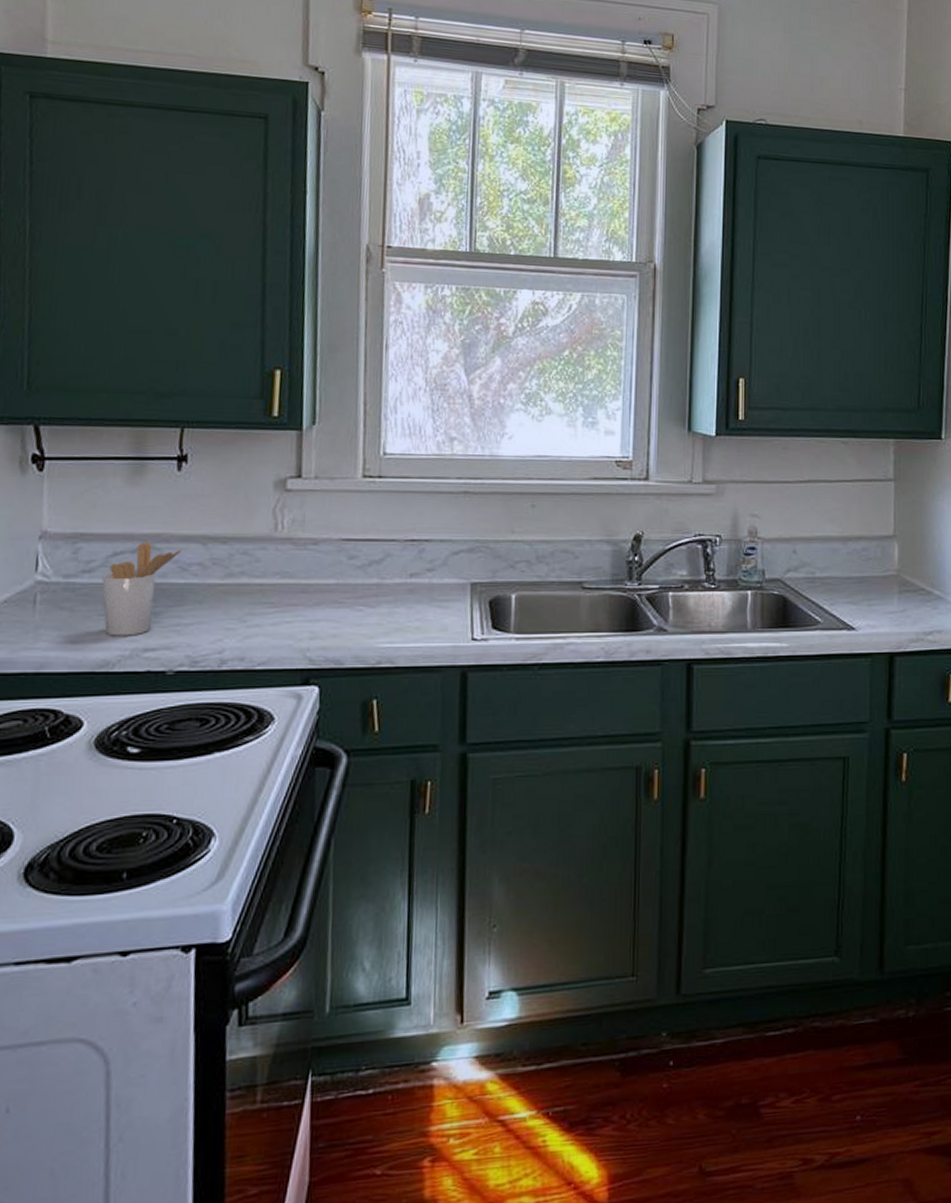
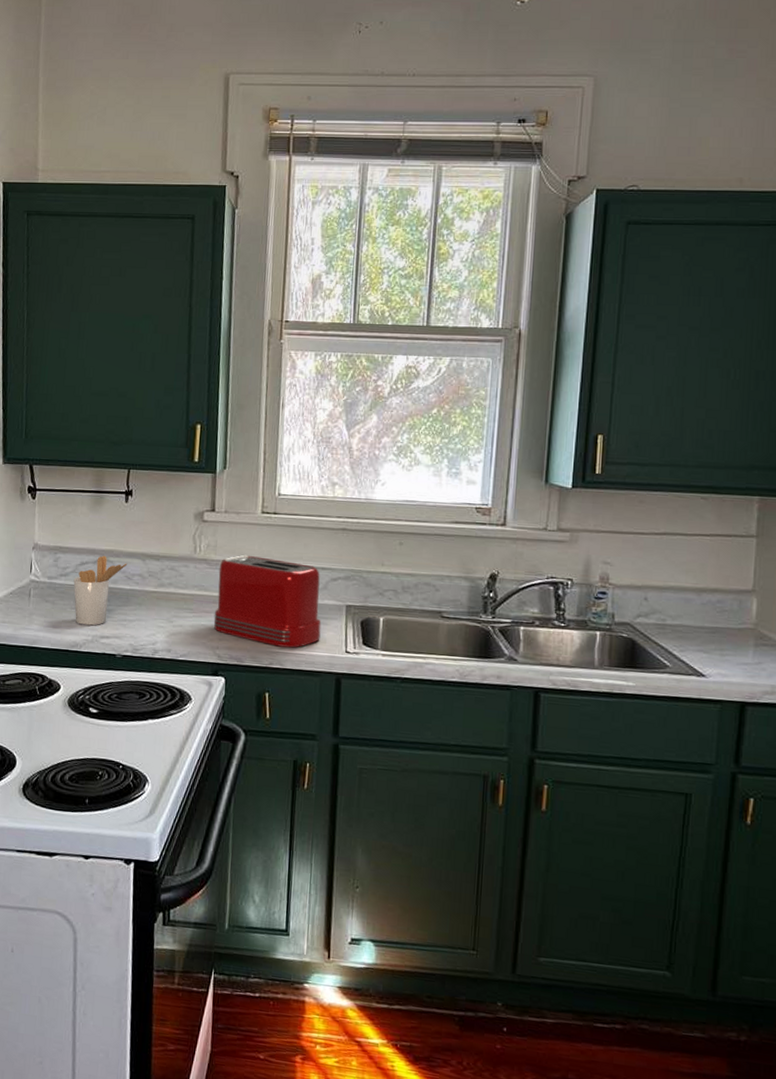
toaster: none [302,529,441,641] -> present [213,554,322,648]

